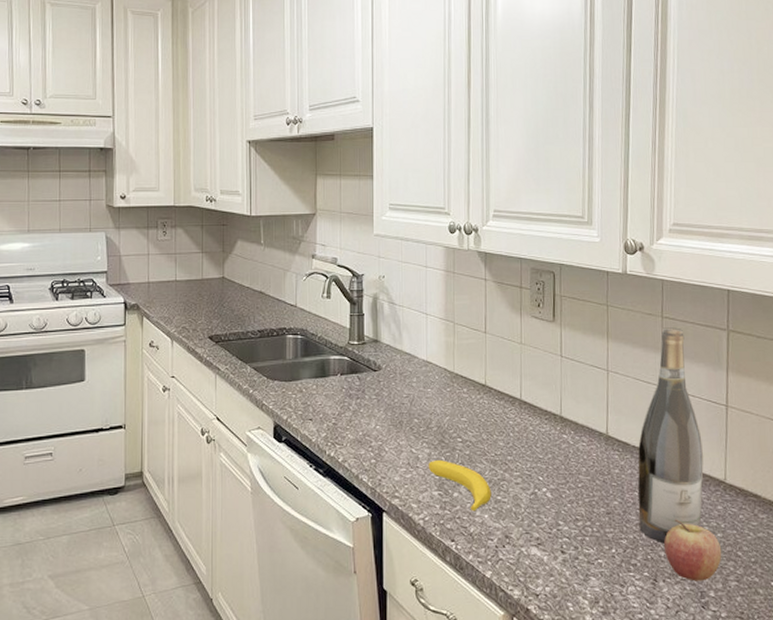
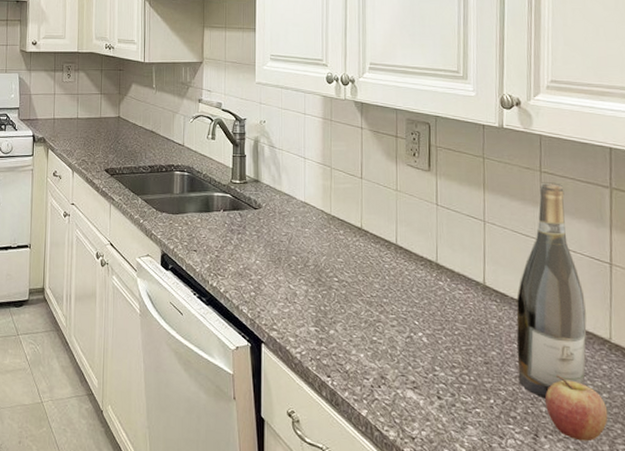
banana: present [428,459,492,512] -> none [305,296,367,350]

